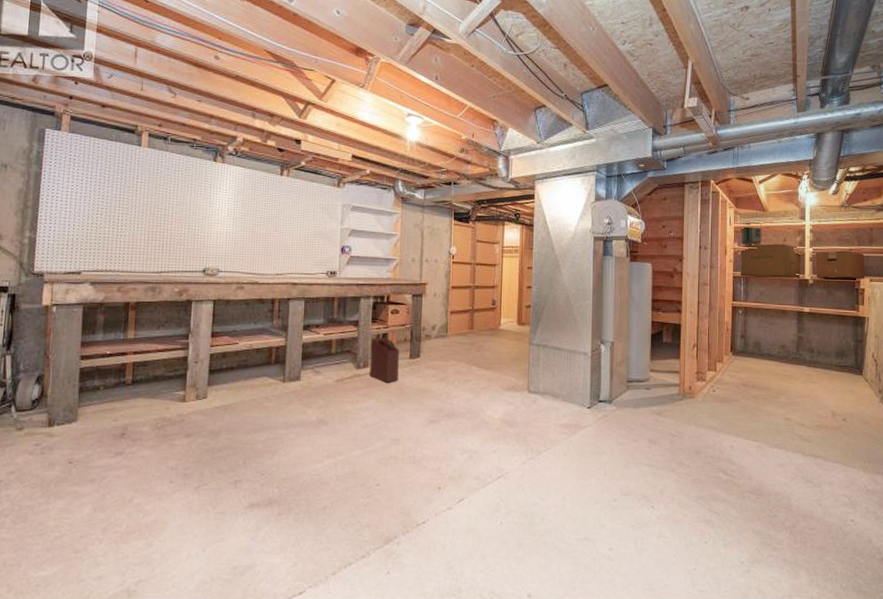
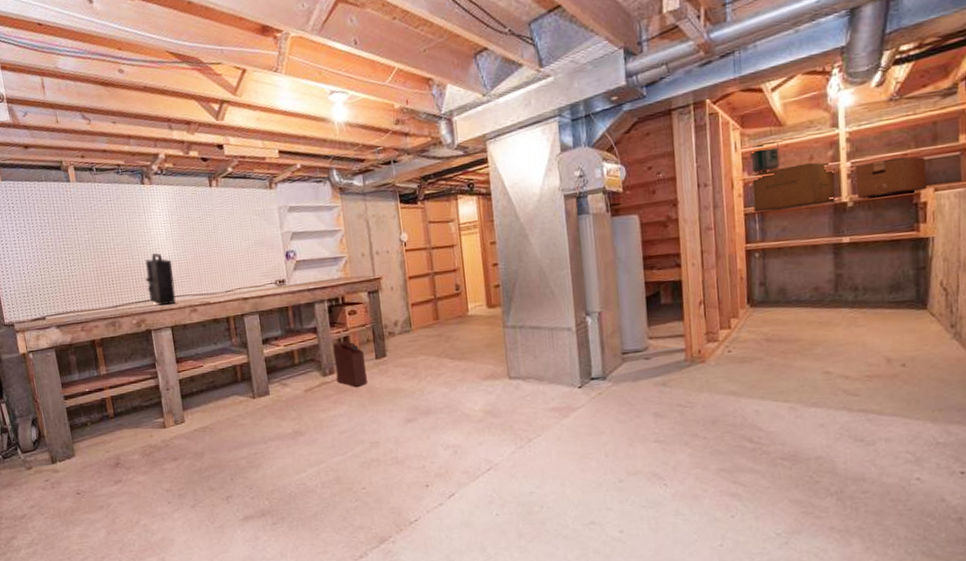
toolbox: none [197,227,228,278] -> present [145,253,176,305]

